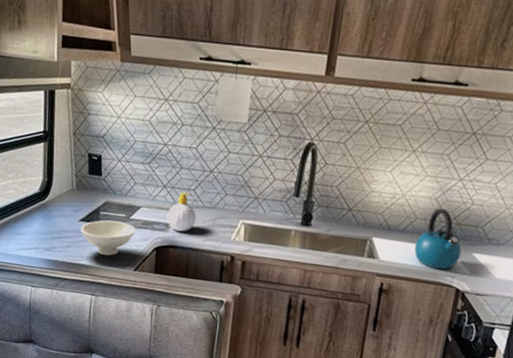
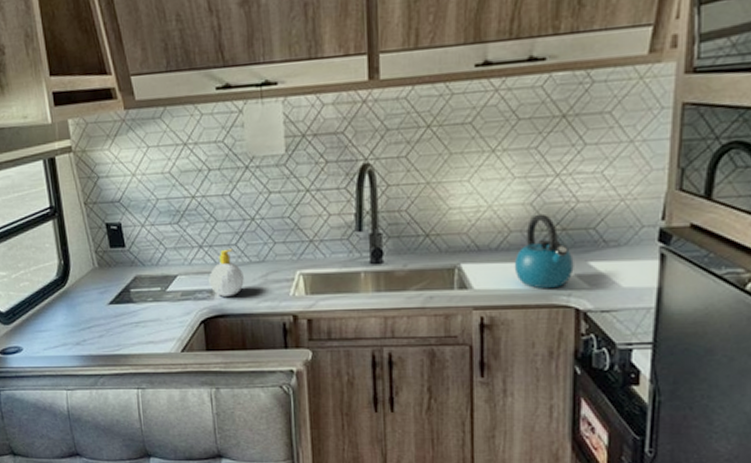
bowl: present [81,220,136,256] -> none [112,296,176,339]

